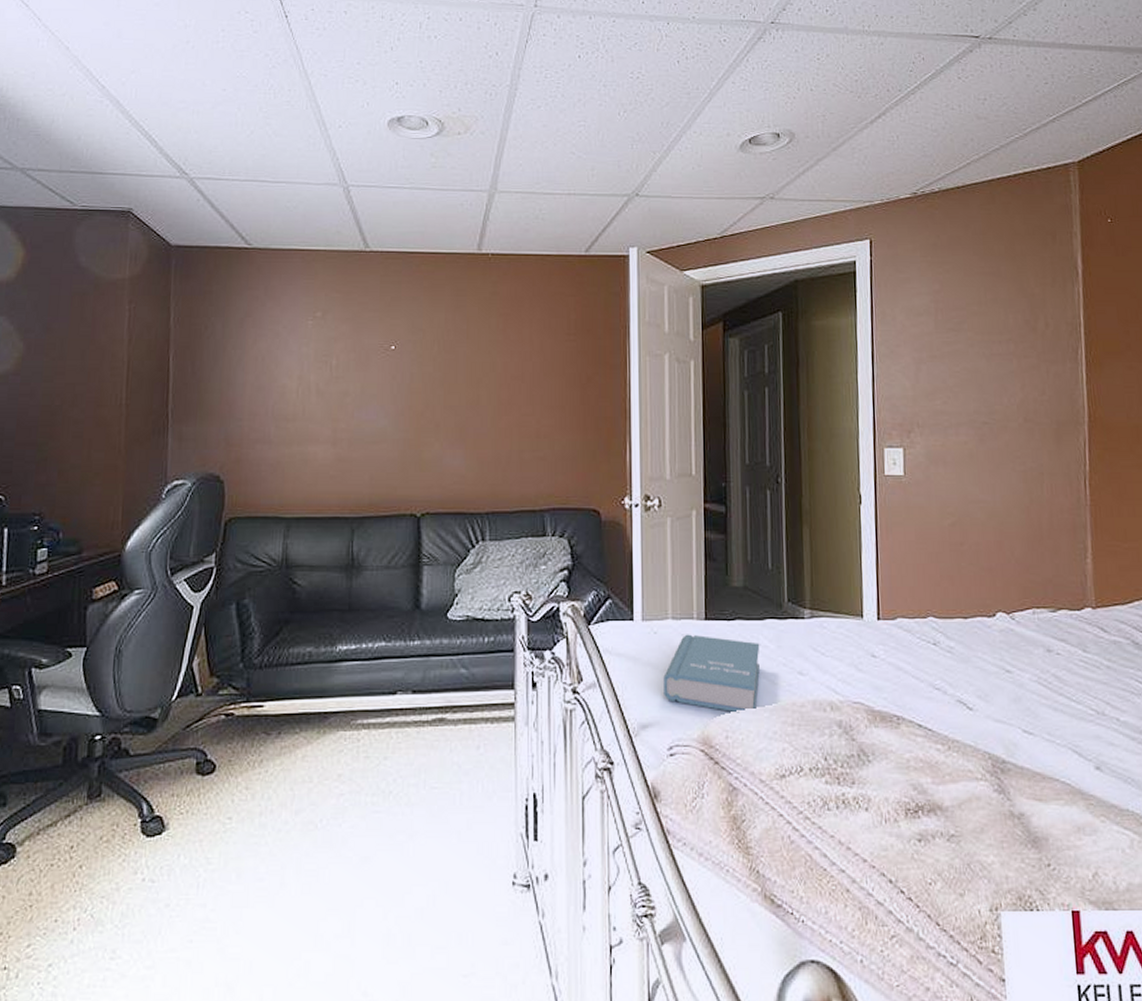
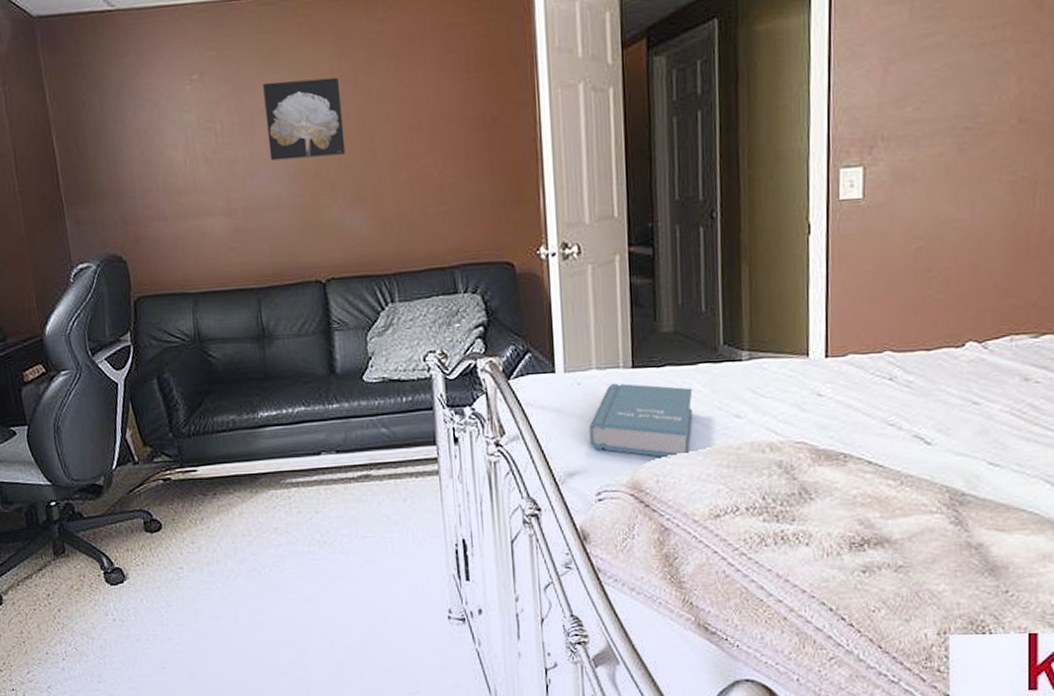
wall art: none [380,326,453,397] -> present [263,77,346,161]

